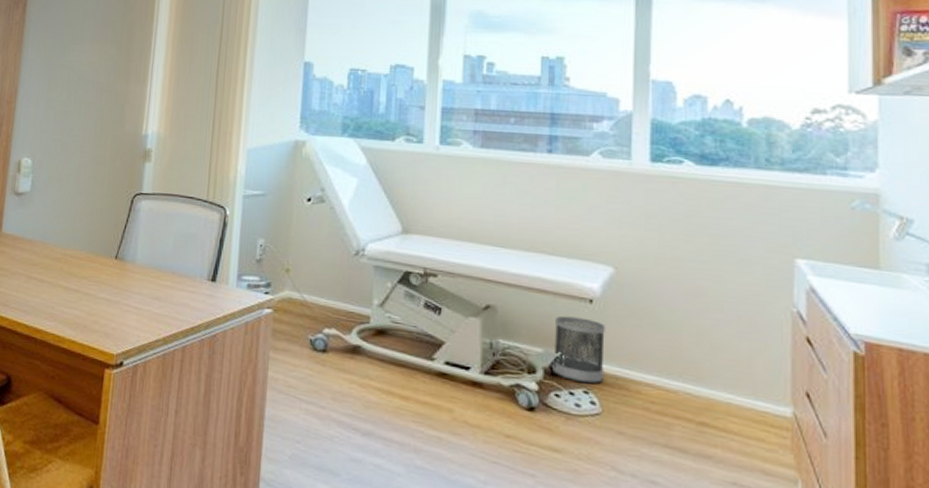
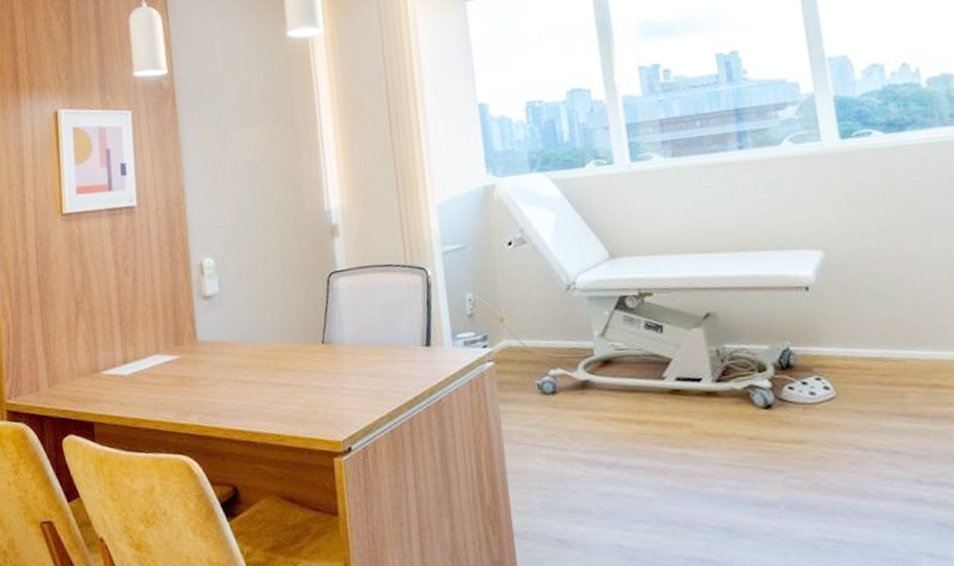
wastebasket: present [552,315,605,384] -> none [776,306,833,371]

